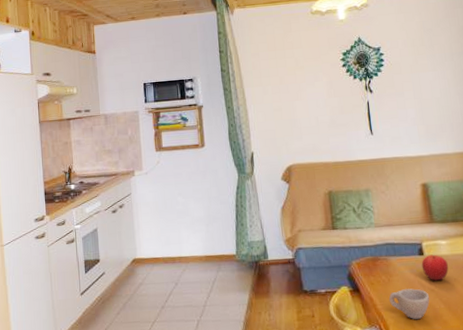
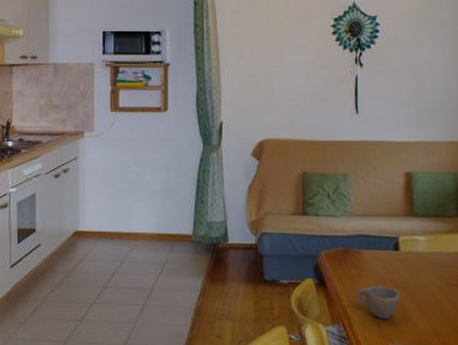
fruit: present [421,254,449,281] -> none [395,250,424,279]

